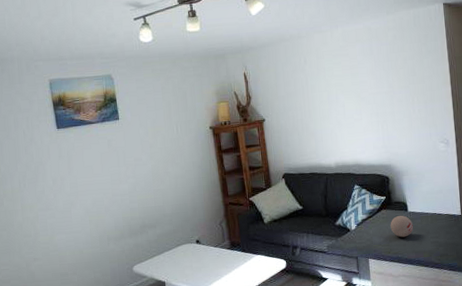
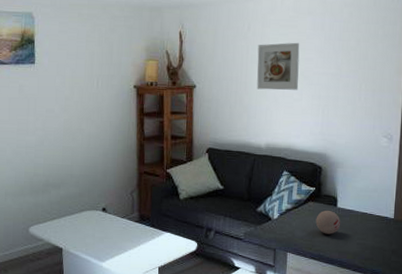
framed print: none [315,68,358,115] -> present [257,42,300,90]

